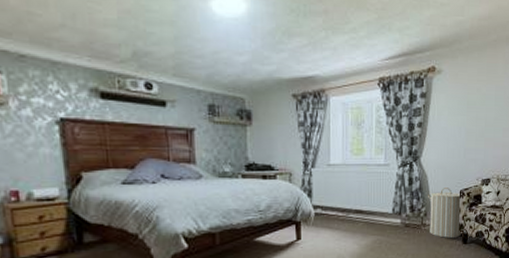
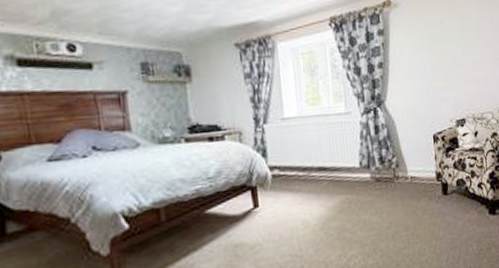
laundry hamper: present [428,188,462,238] -> none [398,133,440,191]

